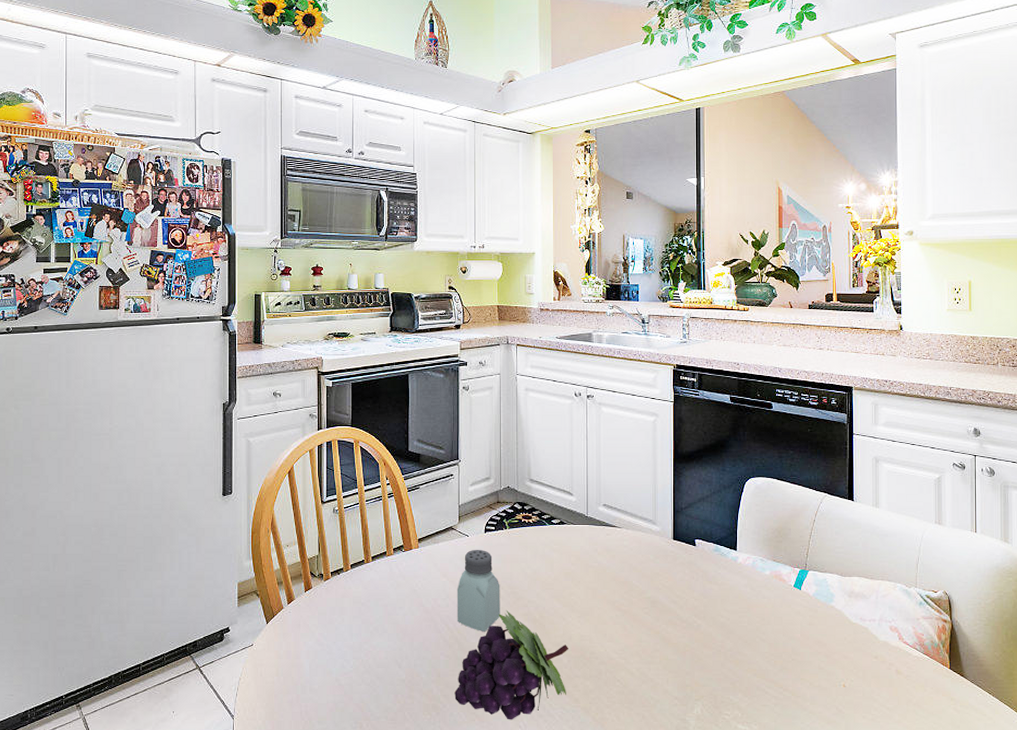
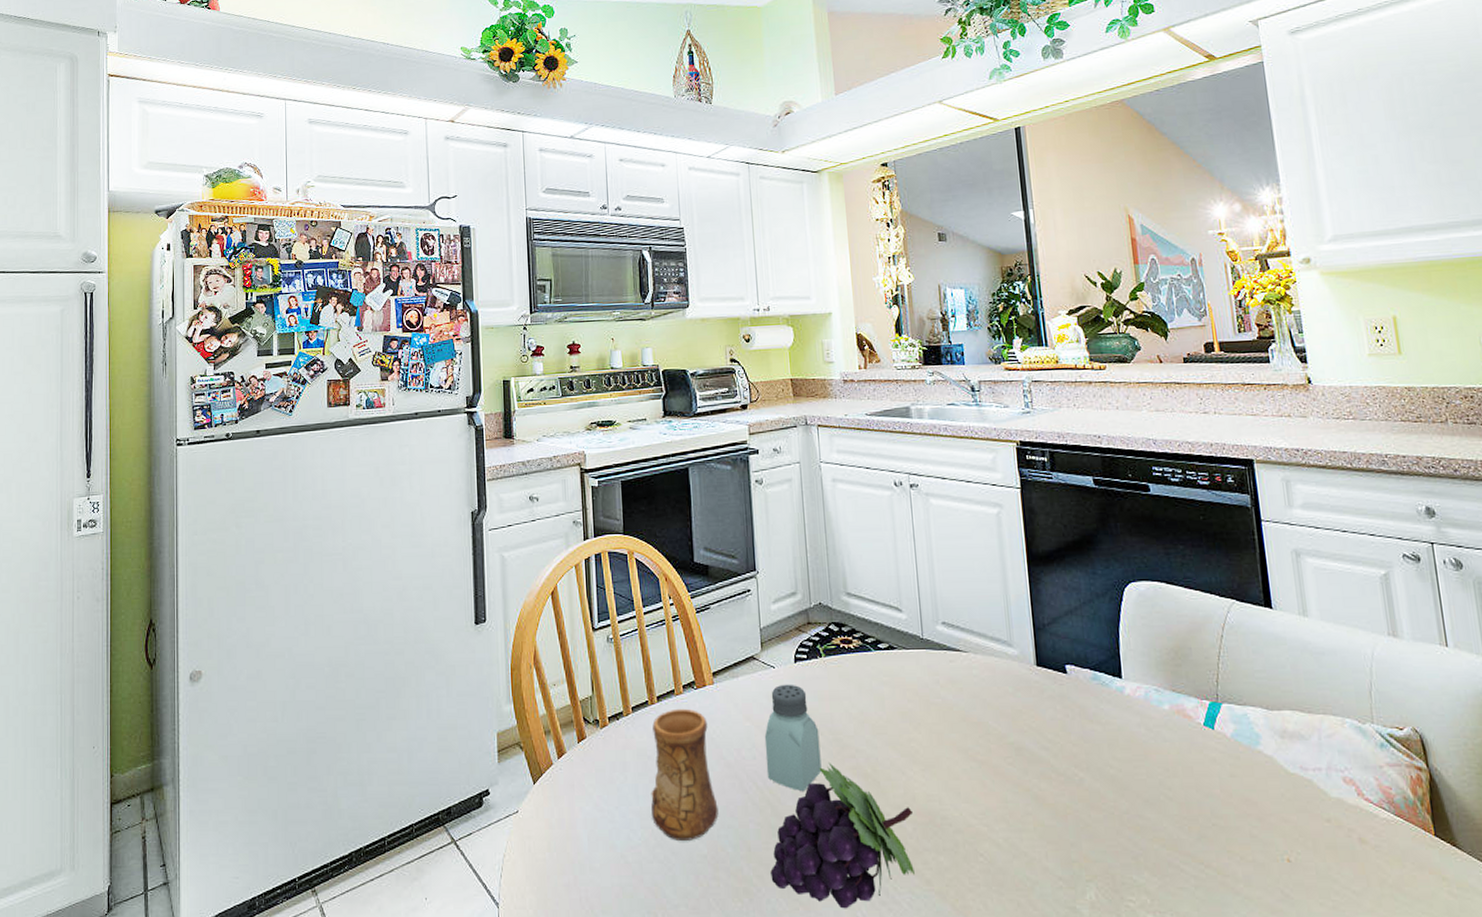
cup: none [363,566,416,668] -> present [651,708,719,840]

